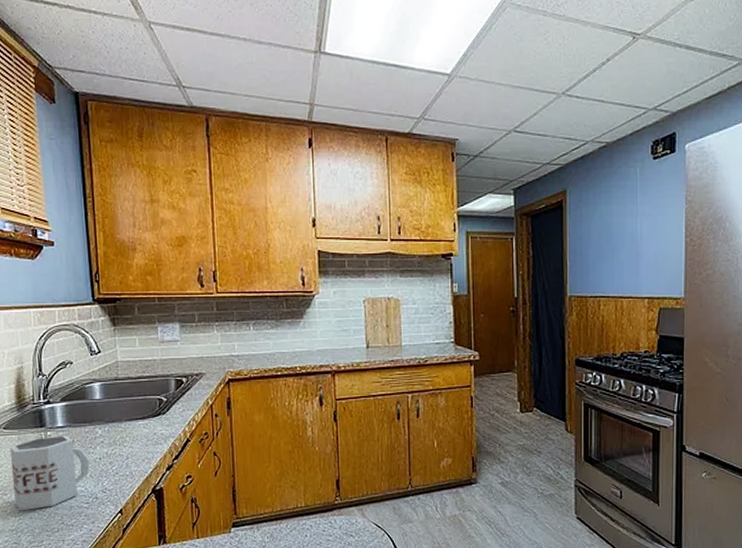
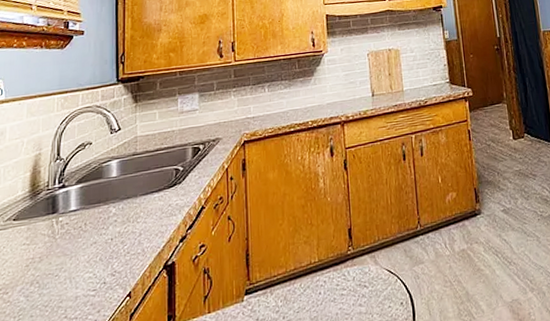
mug: present [9,435,91,511] -> none [16,219,102,310]

